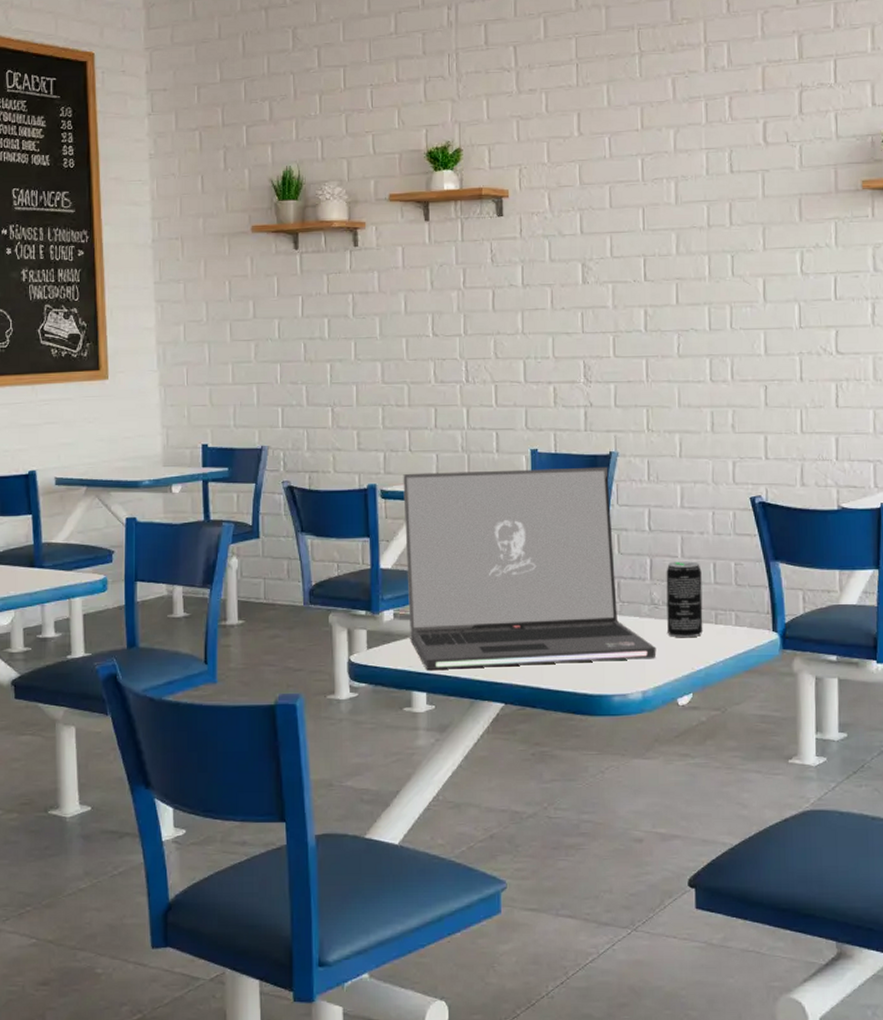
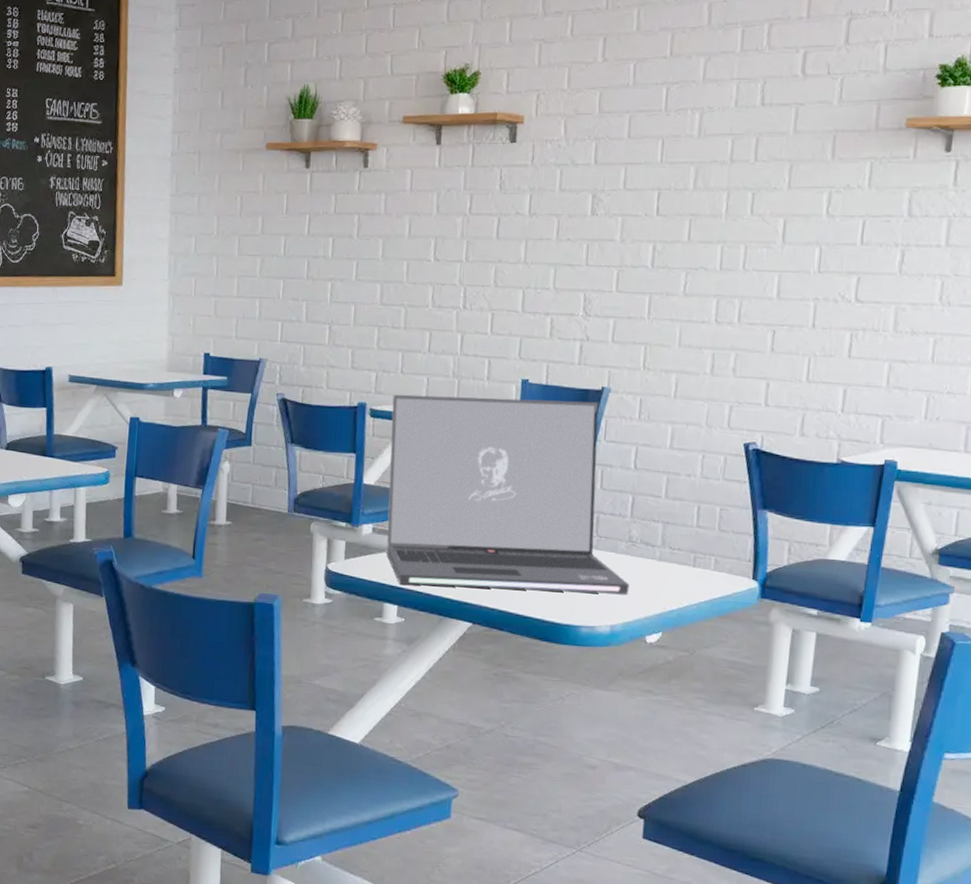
beverage can: present [666,561,703,638] -> none [643,501,685,578]

